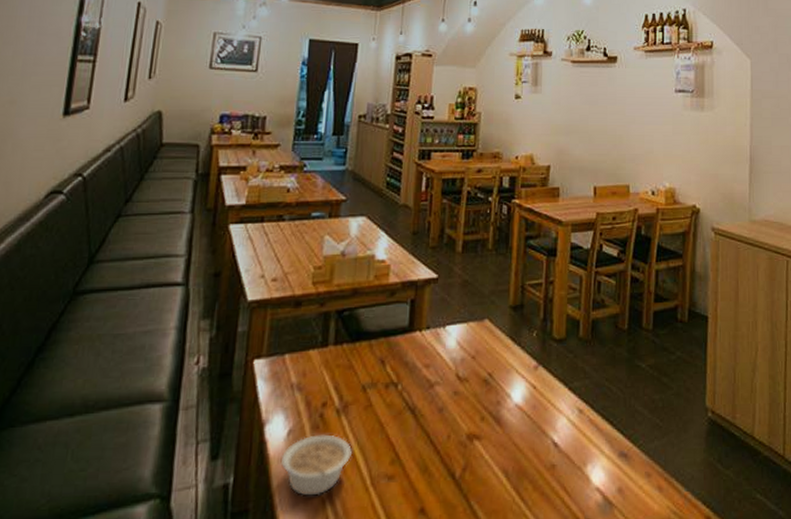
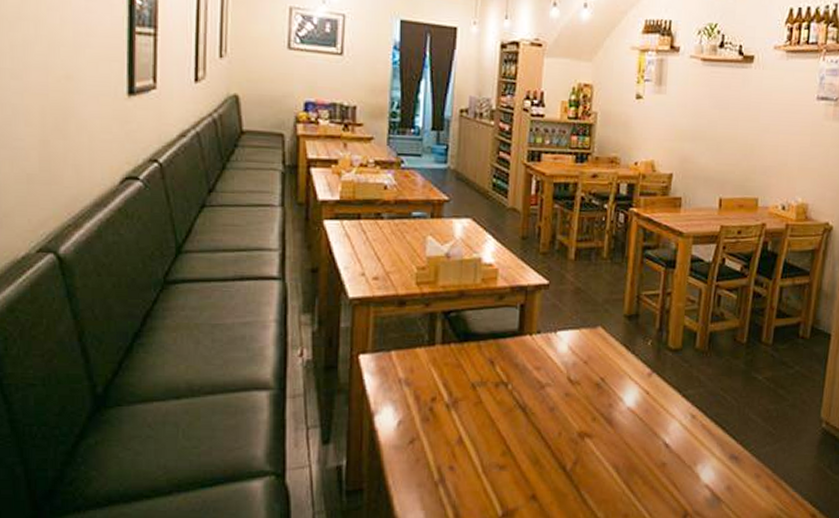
legume: present [280,434,353,496] -> none [392,426,464,480]

